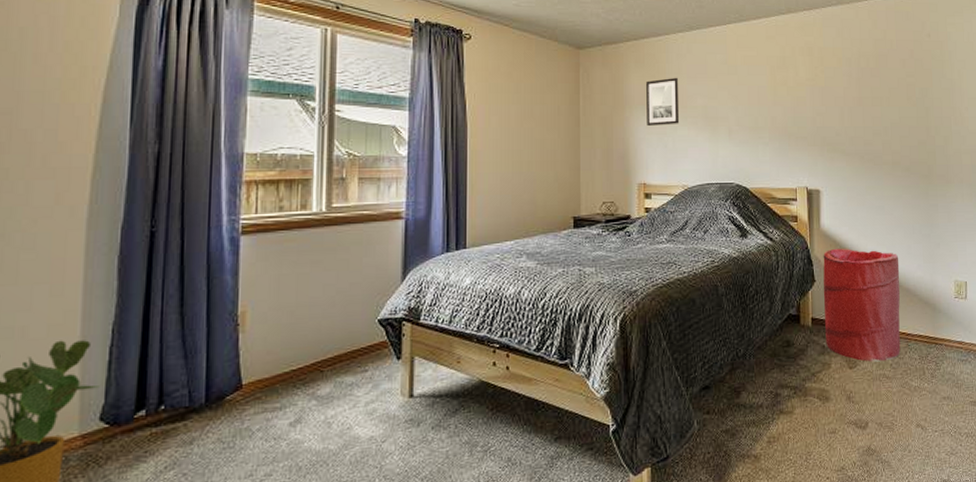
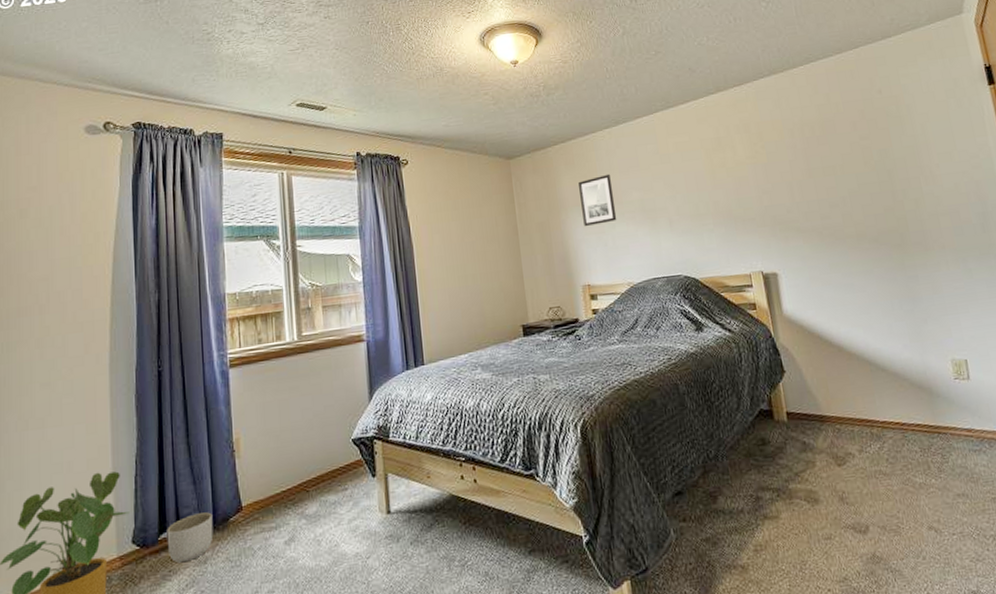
planter: none [145,389,205,443] -> present [167,512,213,563]
laundry hamper: present [823,248,901,362] -> none [790,332,896,458]

